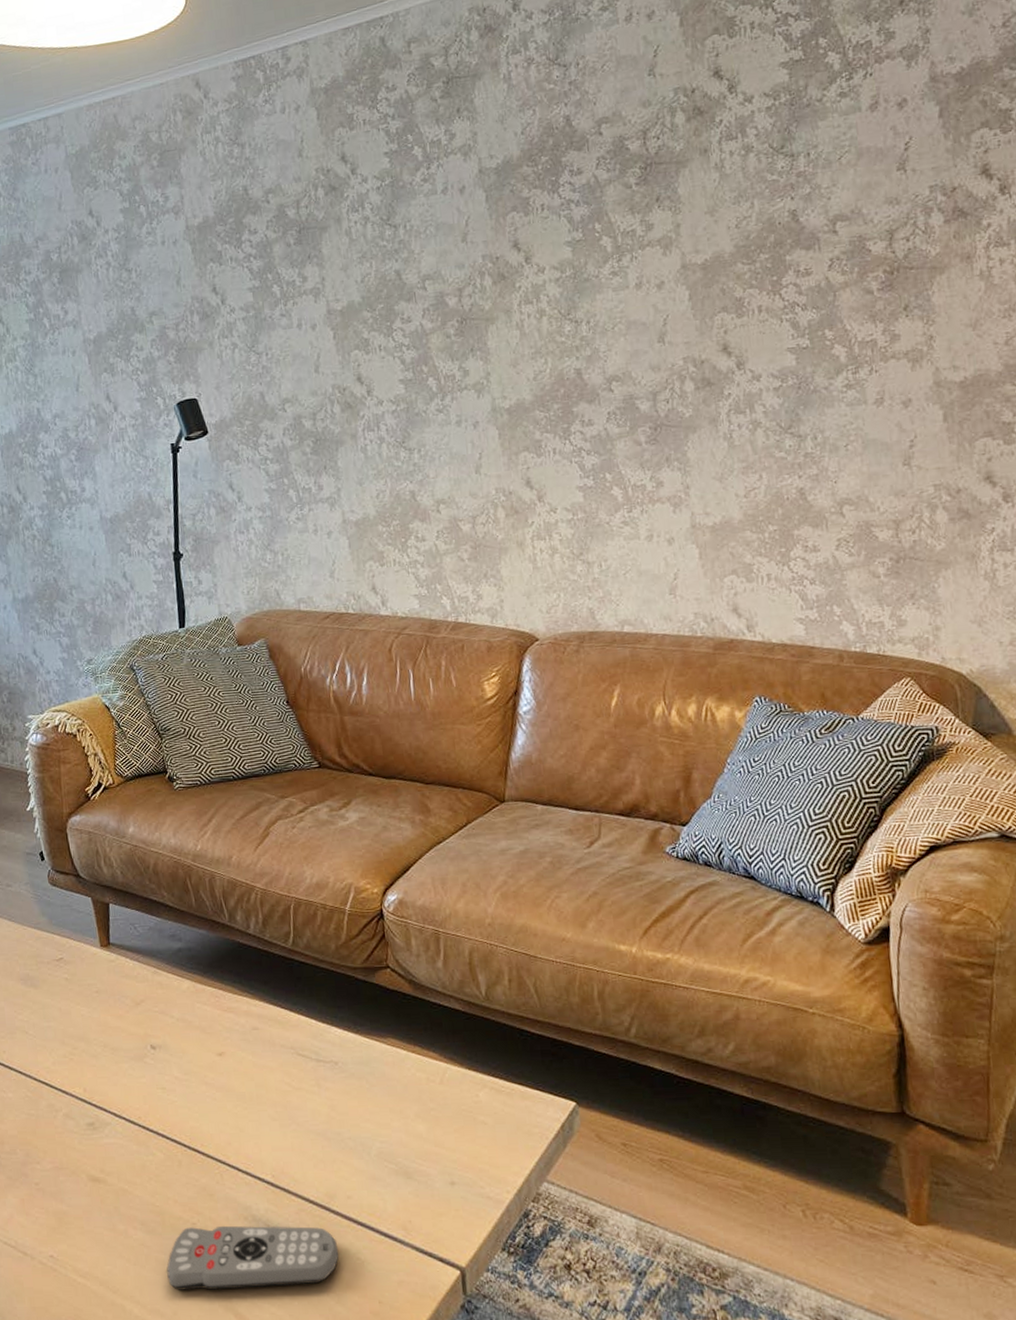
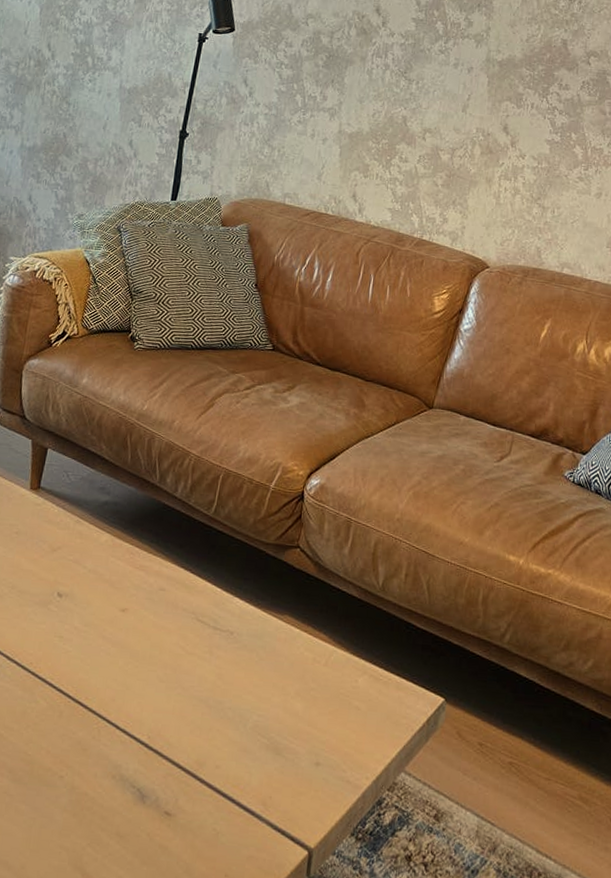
remote control: present [166,1225,339,1290] -> none [23,780,197,851]

